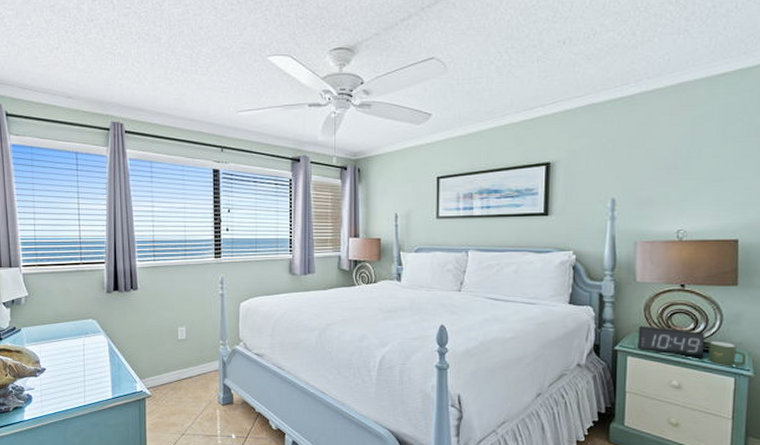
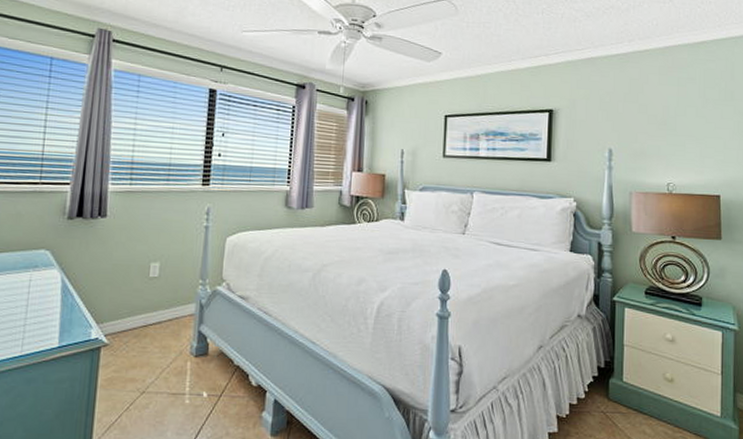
alarm clock: present [636,325,705,358] -> none [633,276,695,311]
mug: present [708,341,746,367] -> none [698,293,731,320]

